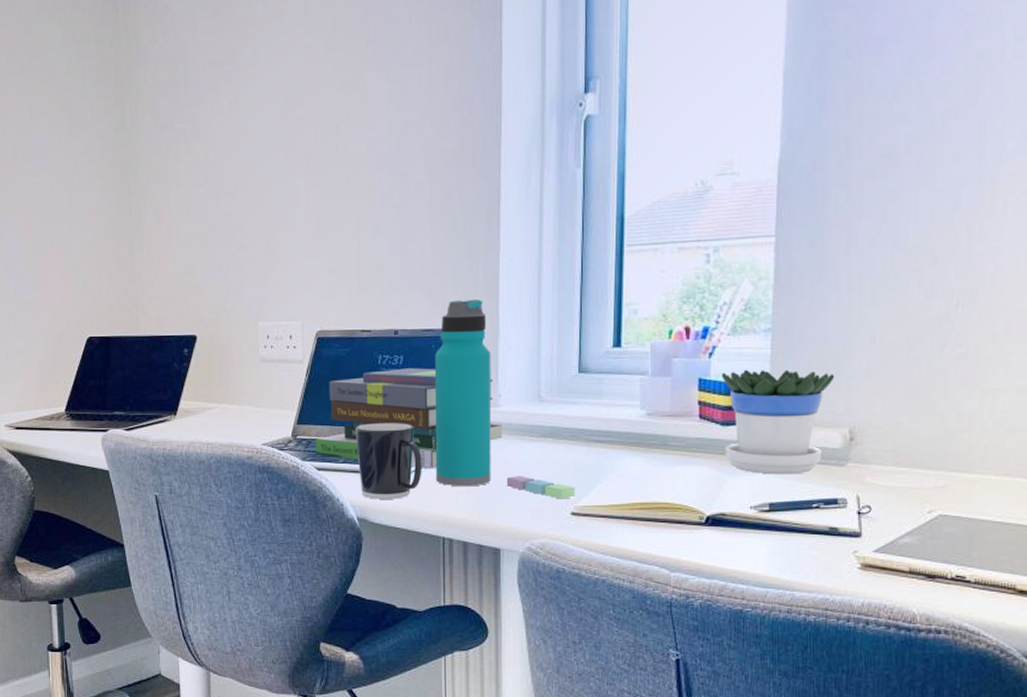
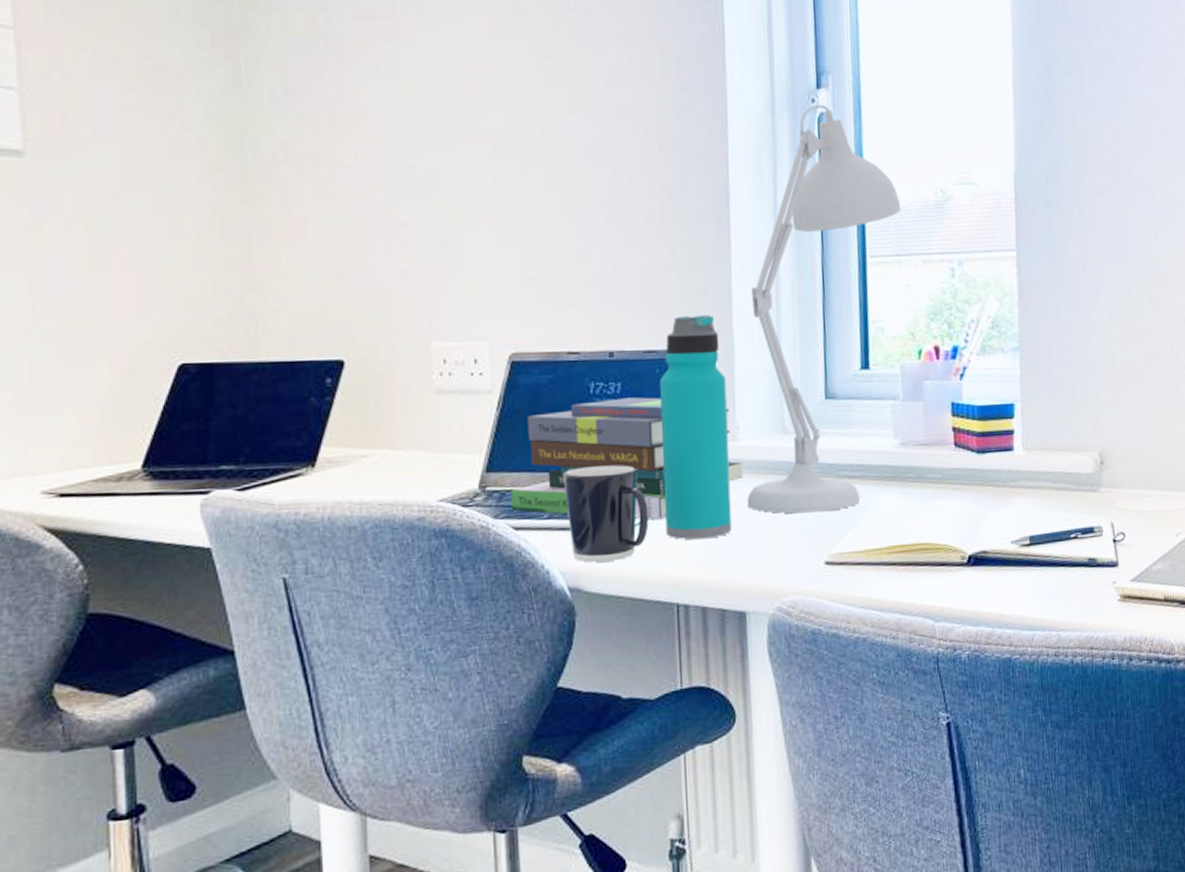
desk lamp: none [504,107,660,470] -> present [746,104,901,514]
sticky notes: present [506,476,576,499] -> none [749,522,829,547]
flowerpot: present [722,369,835,475] -> none [974,391,1082,505]

